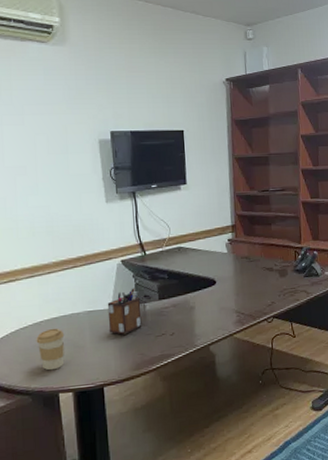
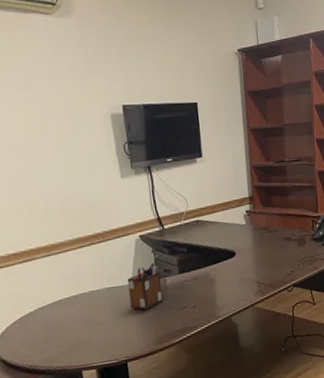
coffee cup: present [36,328,65,371] -> none [56,306,86,349]

